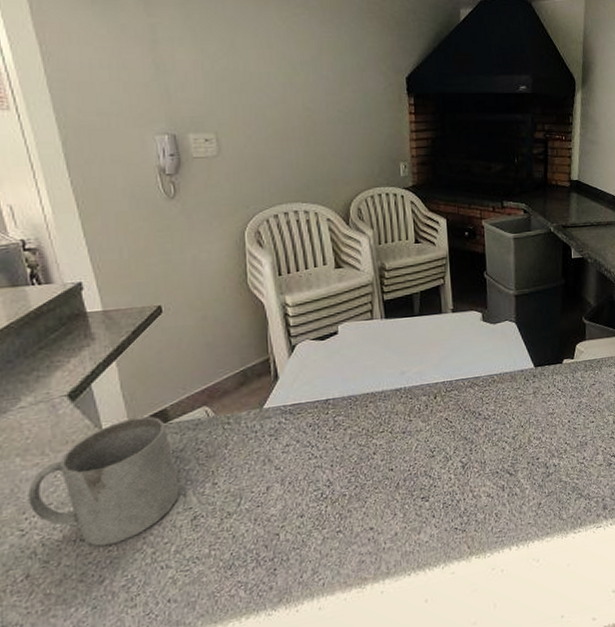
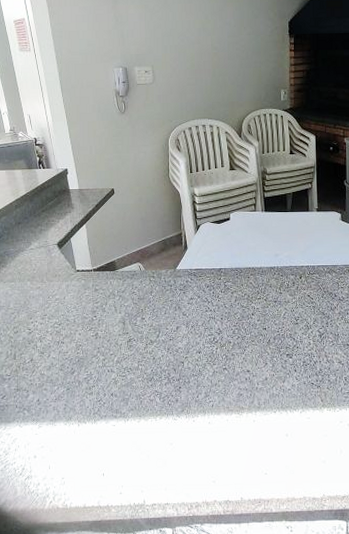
mug: present [28,416,181,547] -> none [34,265,122,348]

